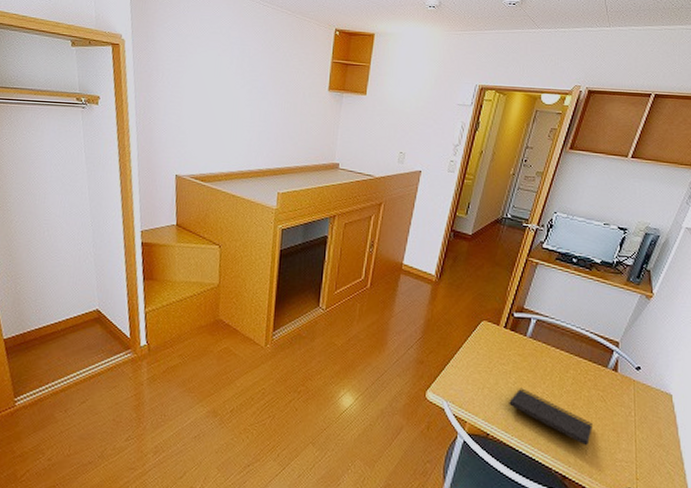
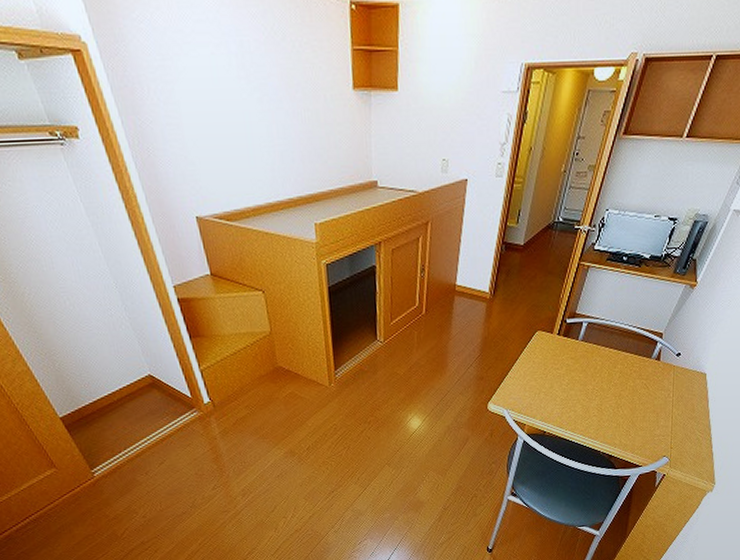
notepad: present [509,388,593,454] -> none [563,387,636,435]

